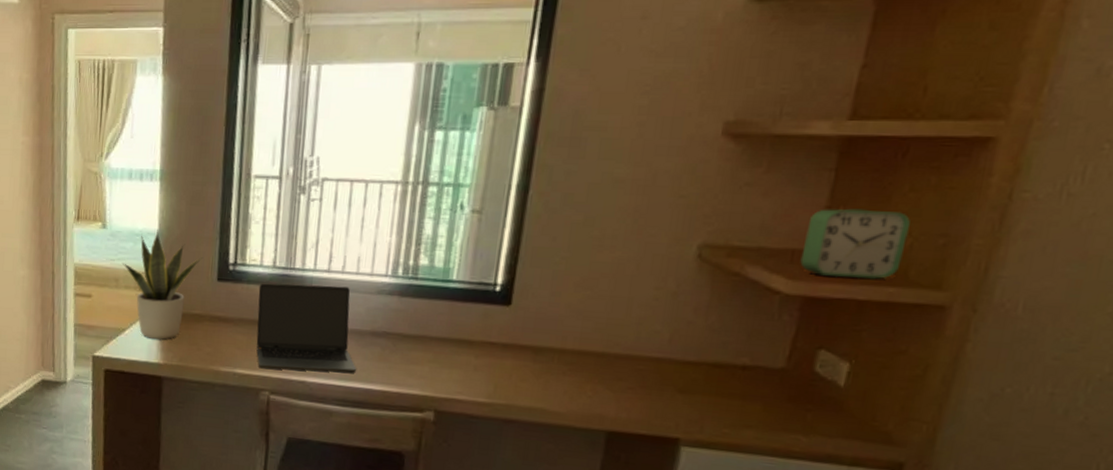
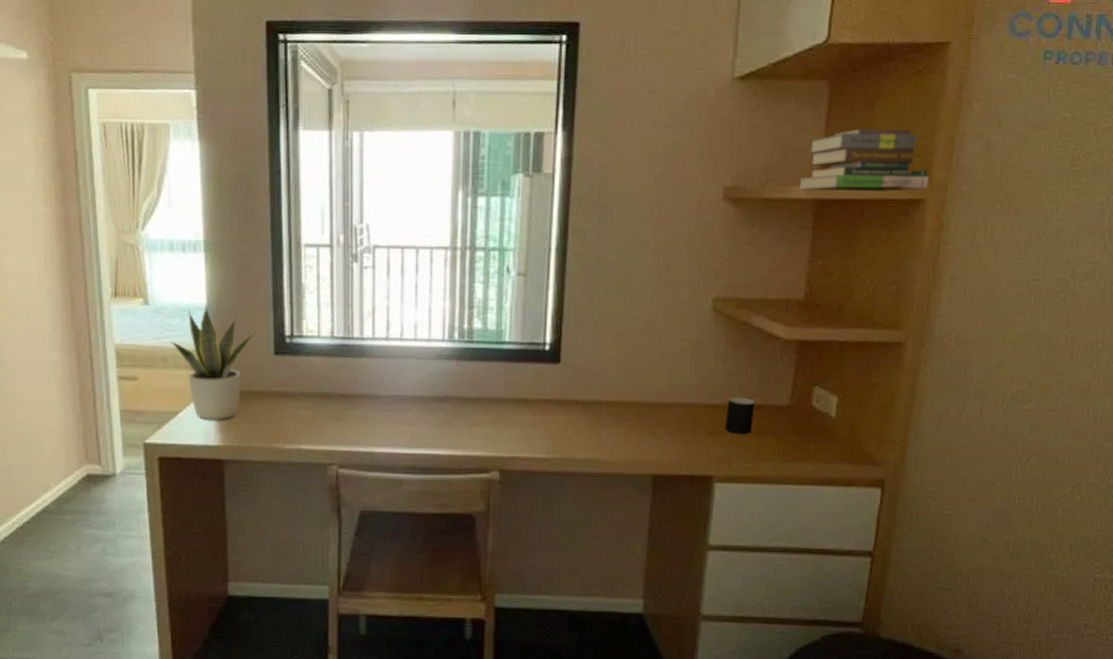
laptop: present [256,283,357,373] -> none [318,353,423,443]
cup: none [700,354,741,396] -> present [725,397,755,434]
alarm clock: present [800,208,910,279] -> none [793,262,871,323]
books: none [822,54,1007,128] -> present [799,128,929,191]

